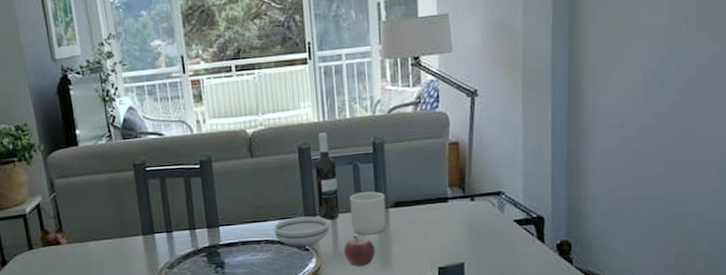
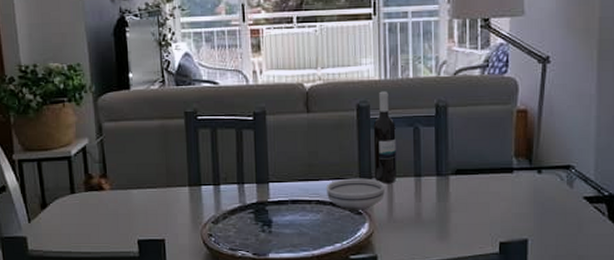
fruit: present [343,235,376,266] -> none [398,201,433,235]
mug: present [349,191,386,235] -> none [408,156,446,202]

